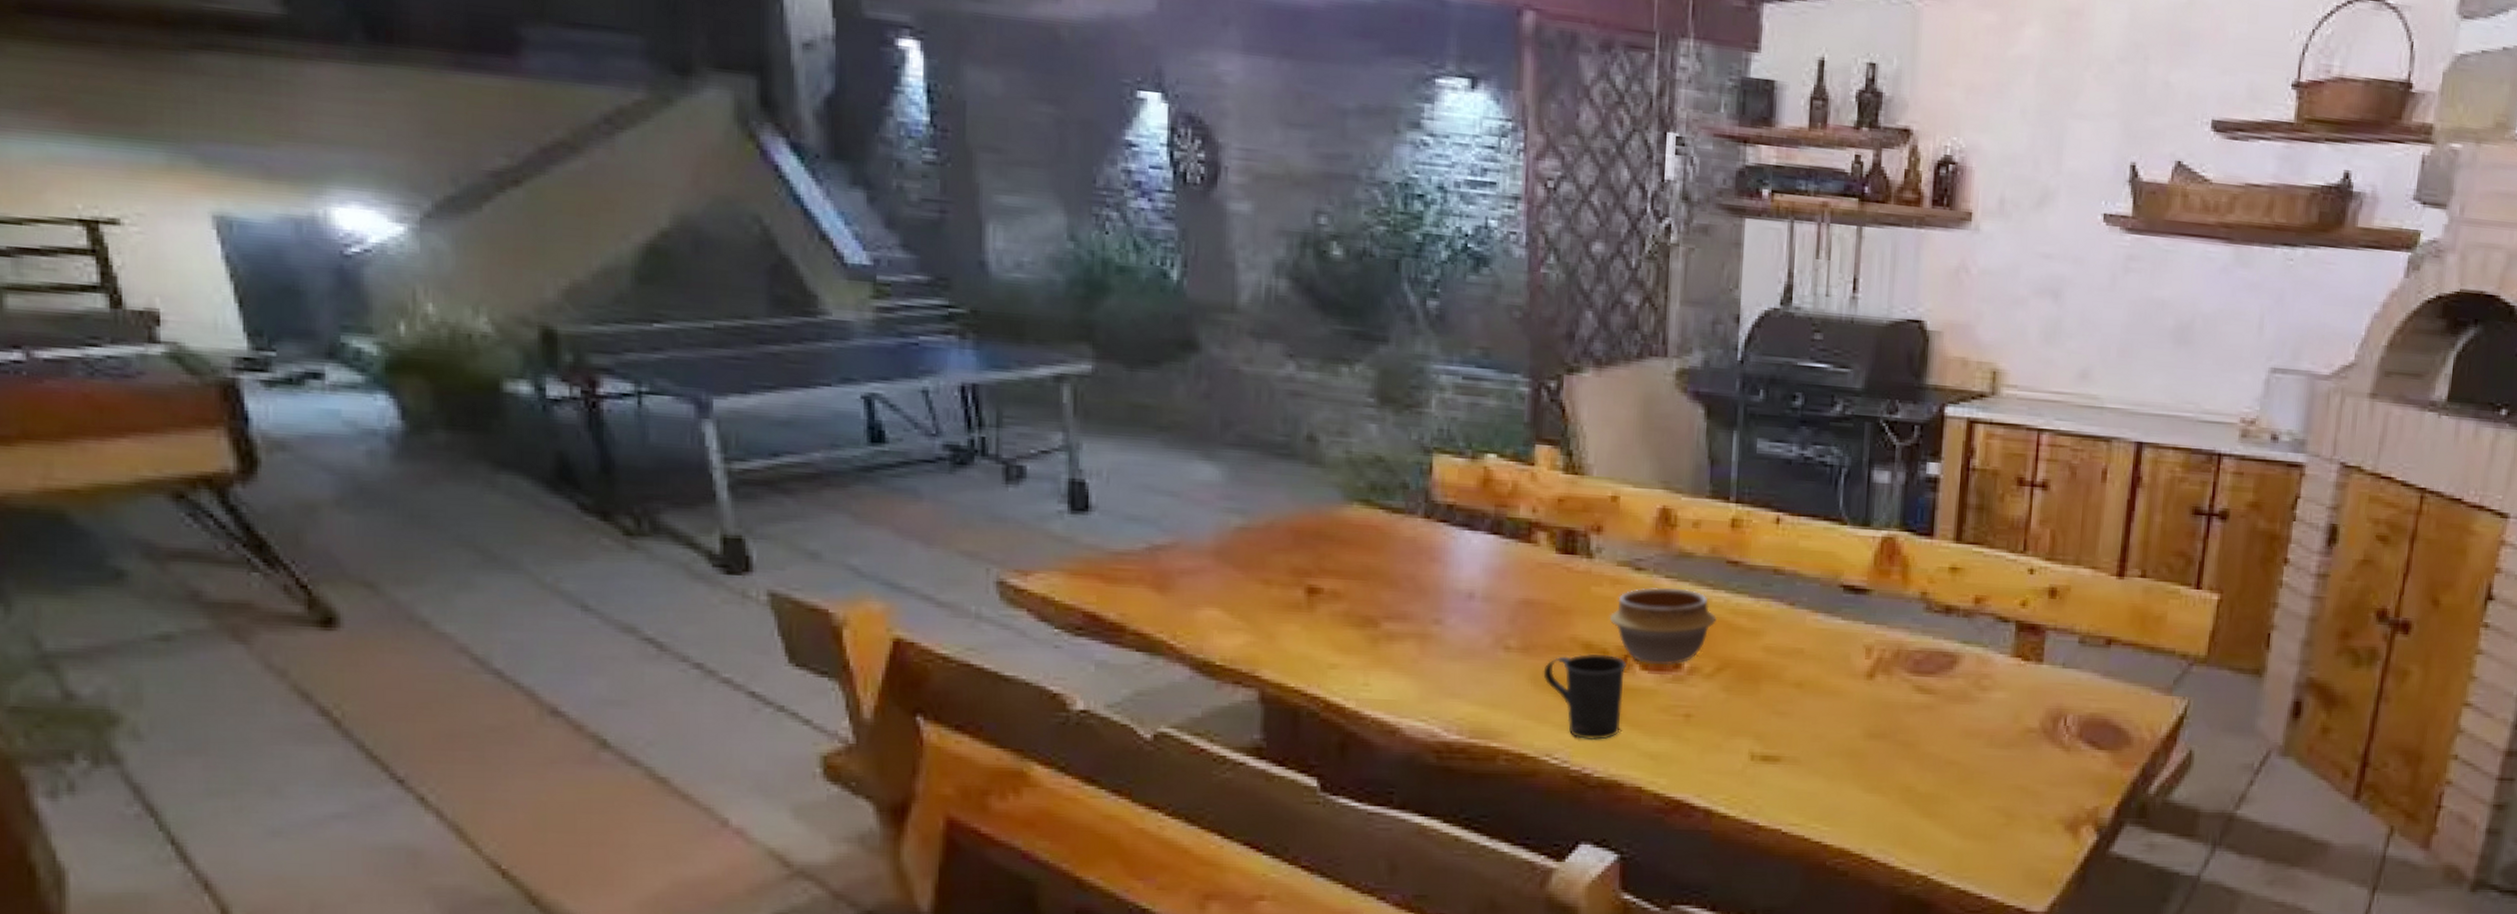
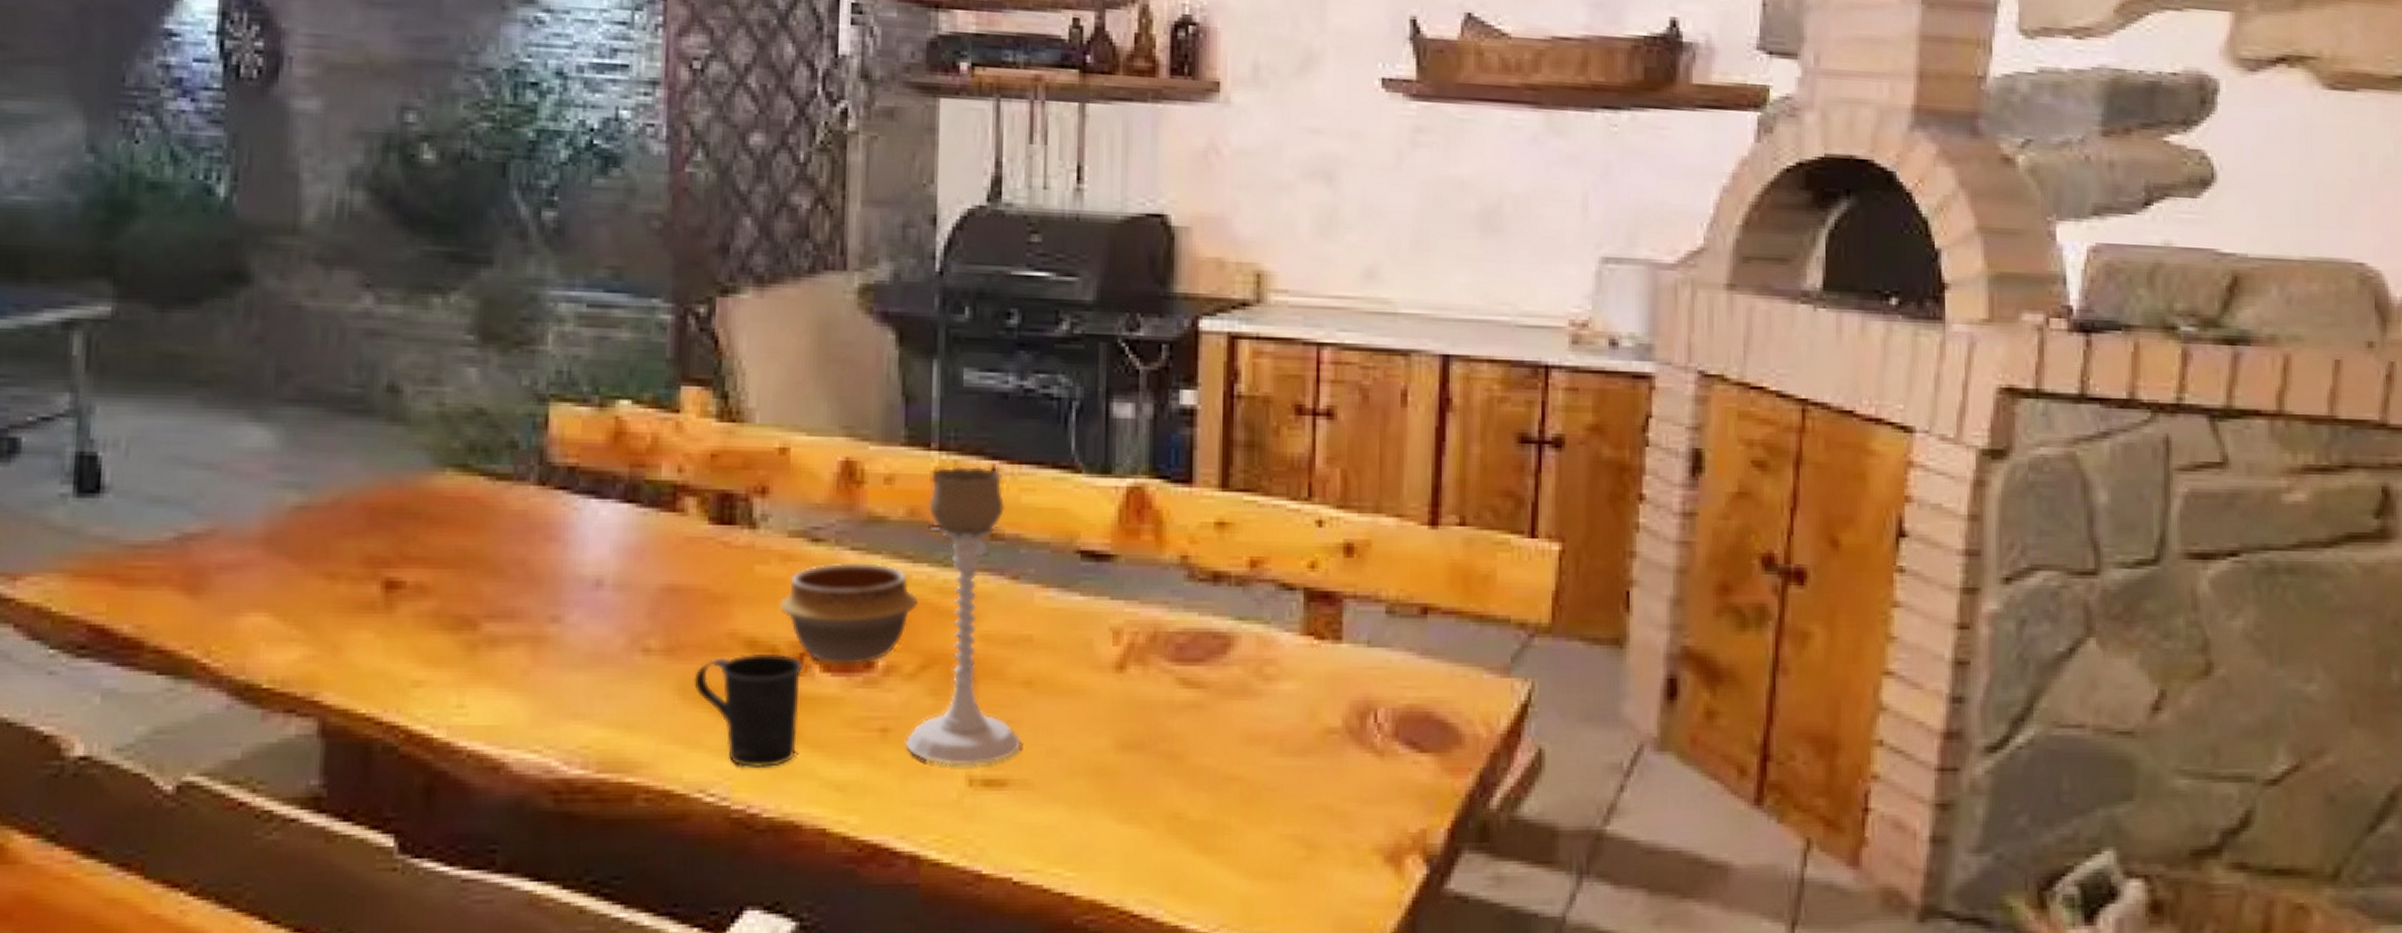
candle holder: none [1703,516,1792,745] -> present [904,466,1022,766]

